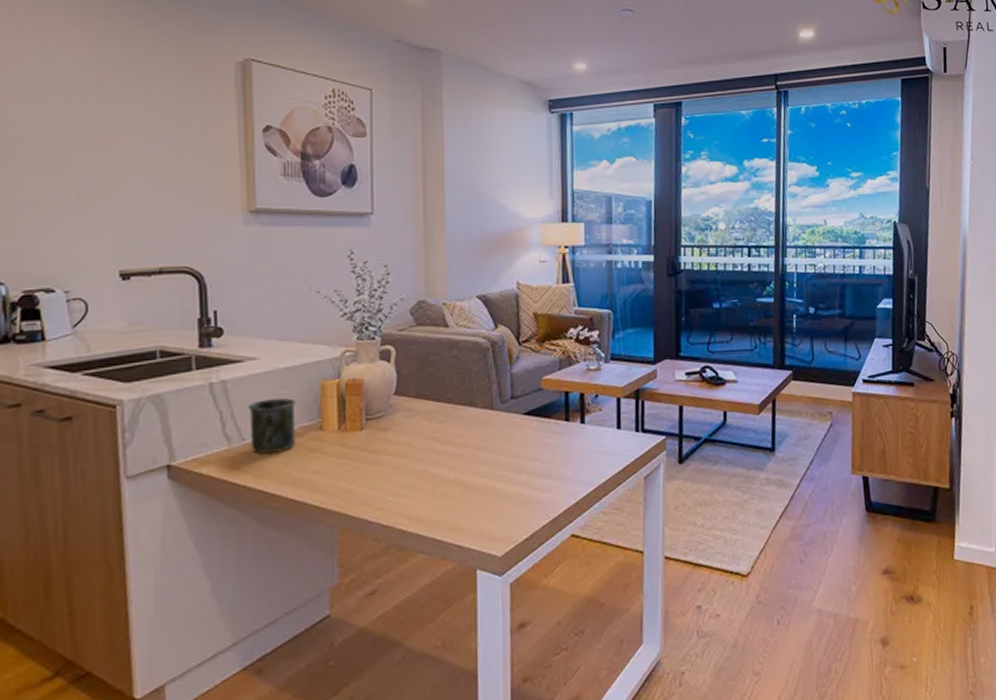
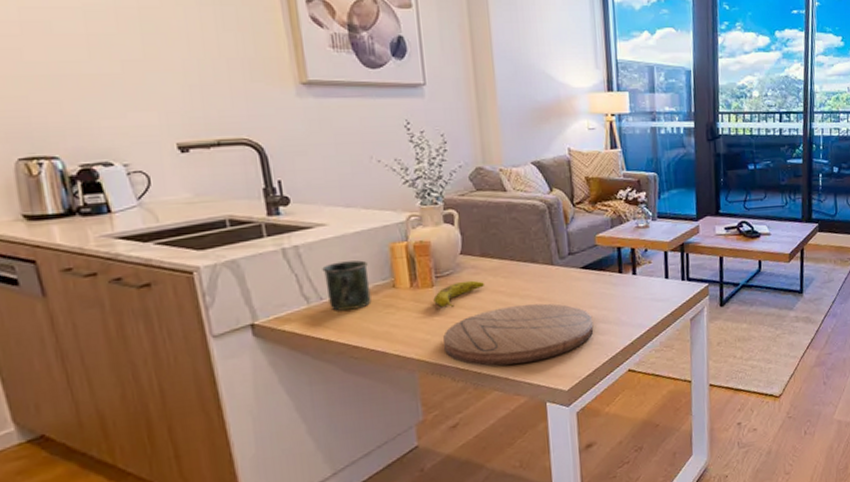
fruit: none [361,424,419,454] -> present [433,280,485,308]
cutting board: none [369,453,535,524] -> present [443,303,594,366]

